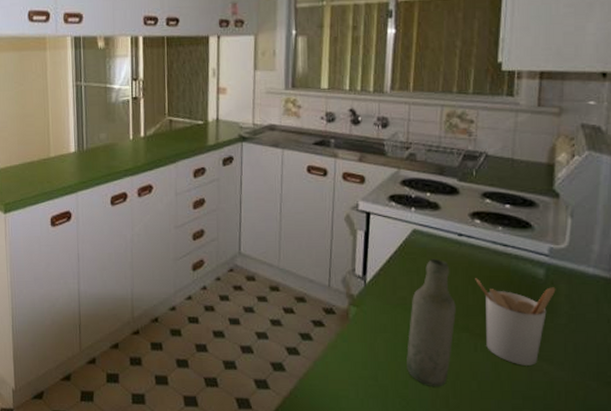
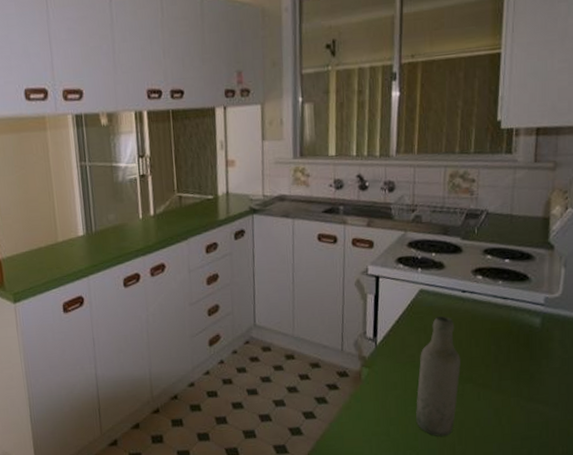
utensil holder: present [475,278,556,365] -> none [478,331,551,409]

